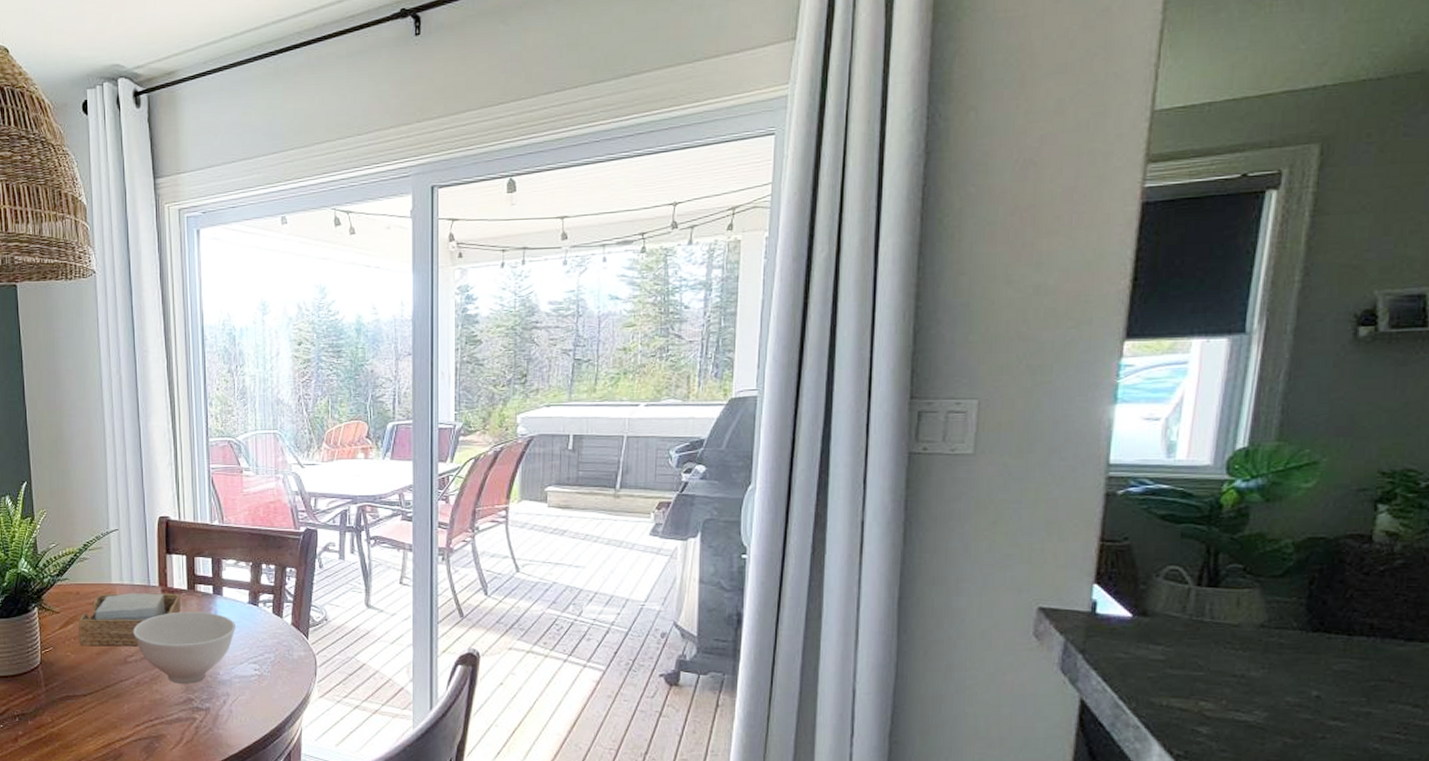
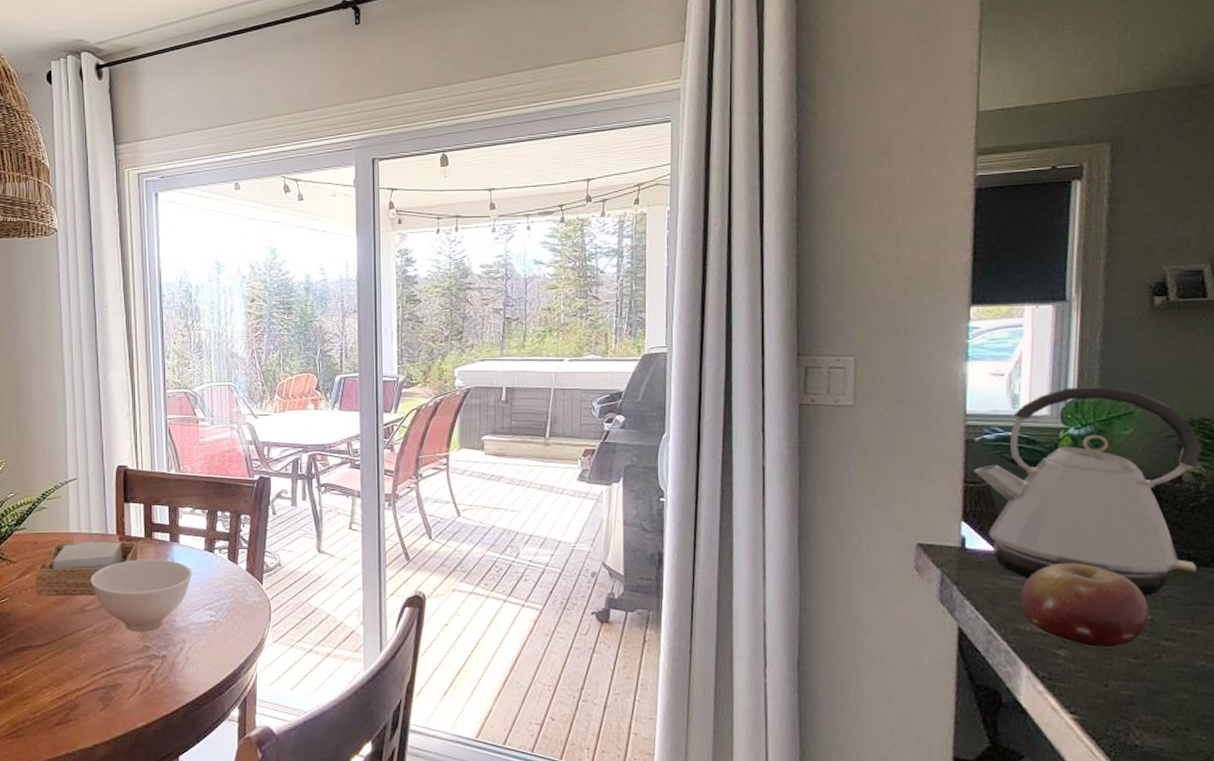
kettle: none [1113,431,1403,670] -> present [973,386,1203,596]
fruit: none [1157,632,1315,725] -> present [1019,563,1149,647]

